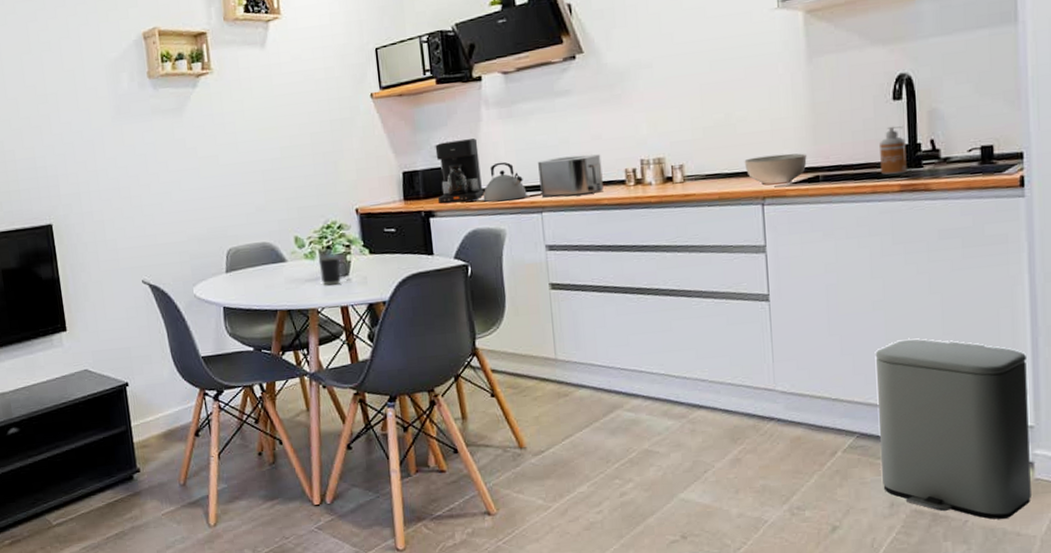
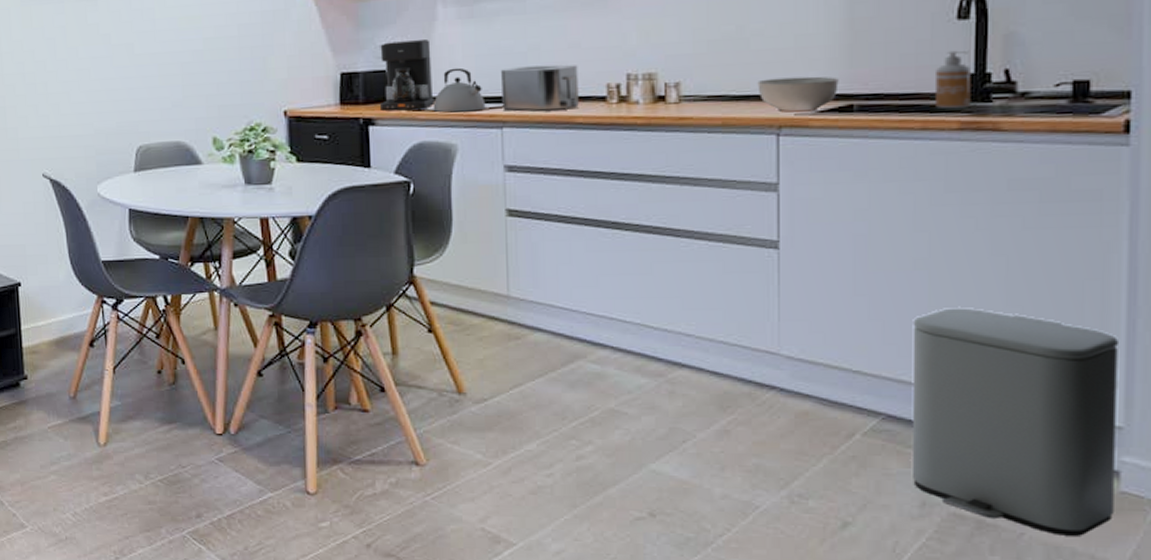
mug: present [318,256,348,285] -> none [238,161,271,194]

